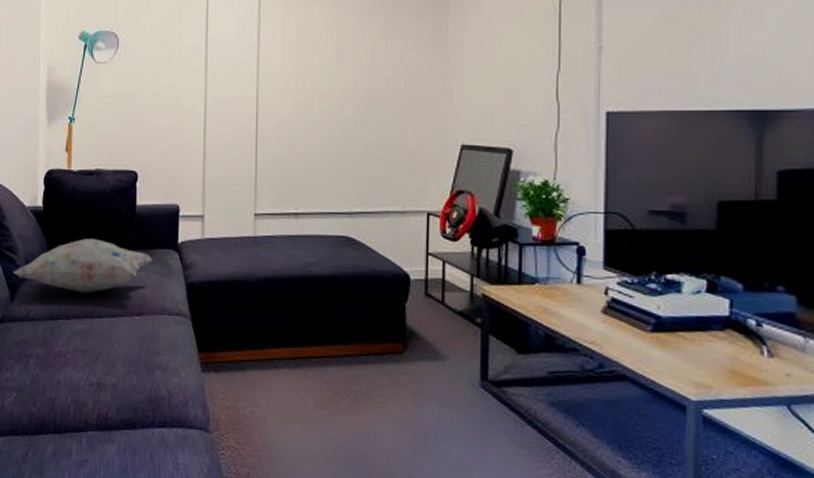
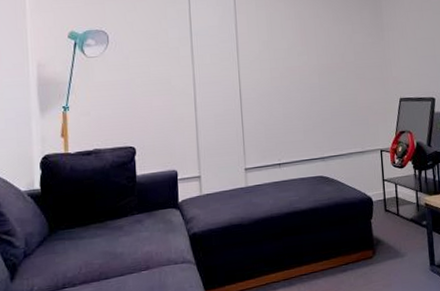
decorative pillow: present [14,239,153,294] -> none [12,210,156,261]

